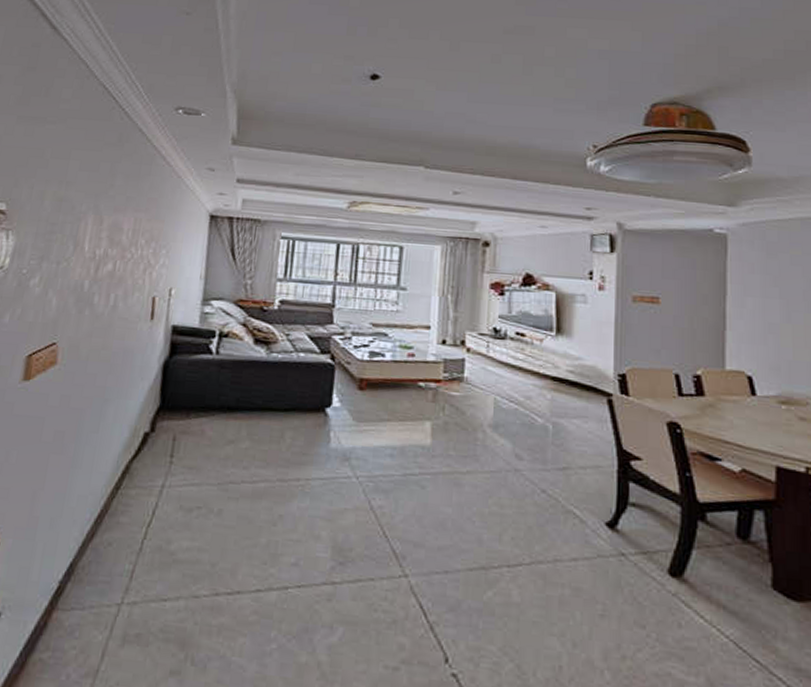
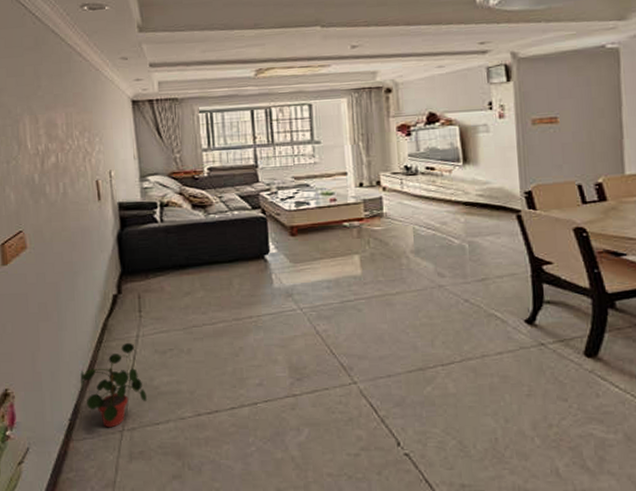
potted plant: none [83,493,159,599] -> present [80,343,147,428]

